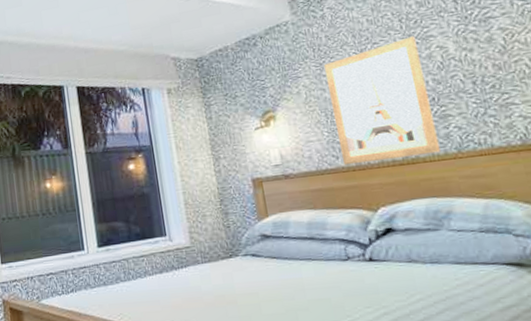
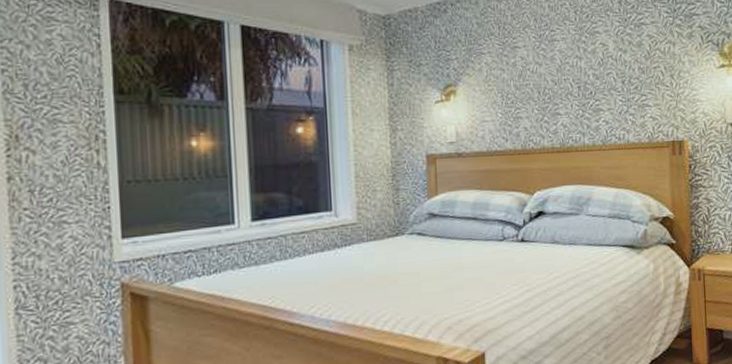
wall art: present [323,36,441,166] -> none [506,29,590,148]

